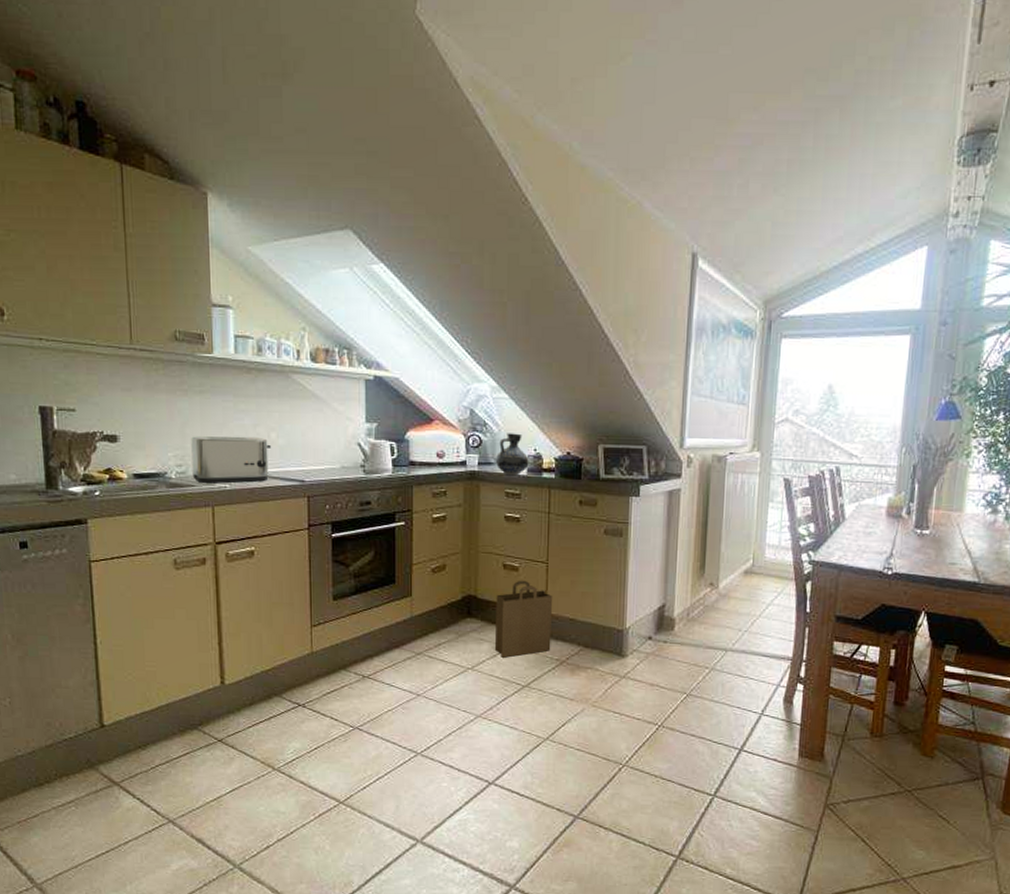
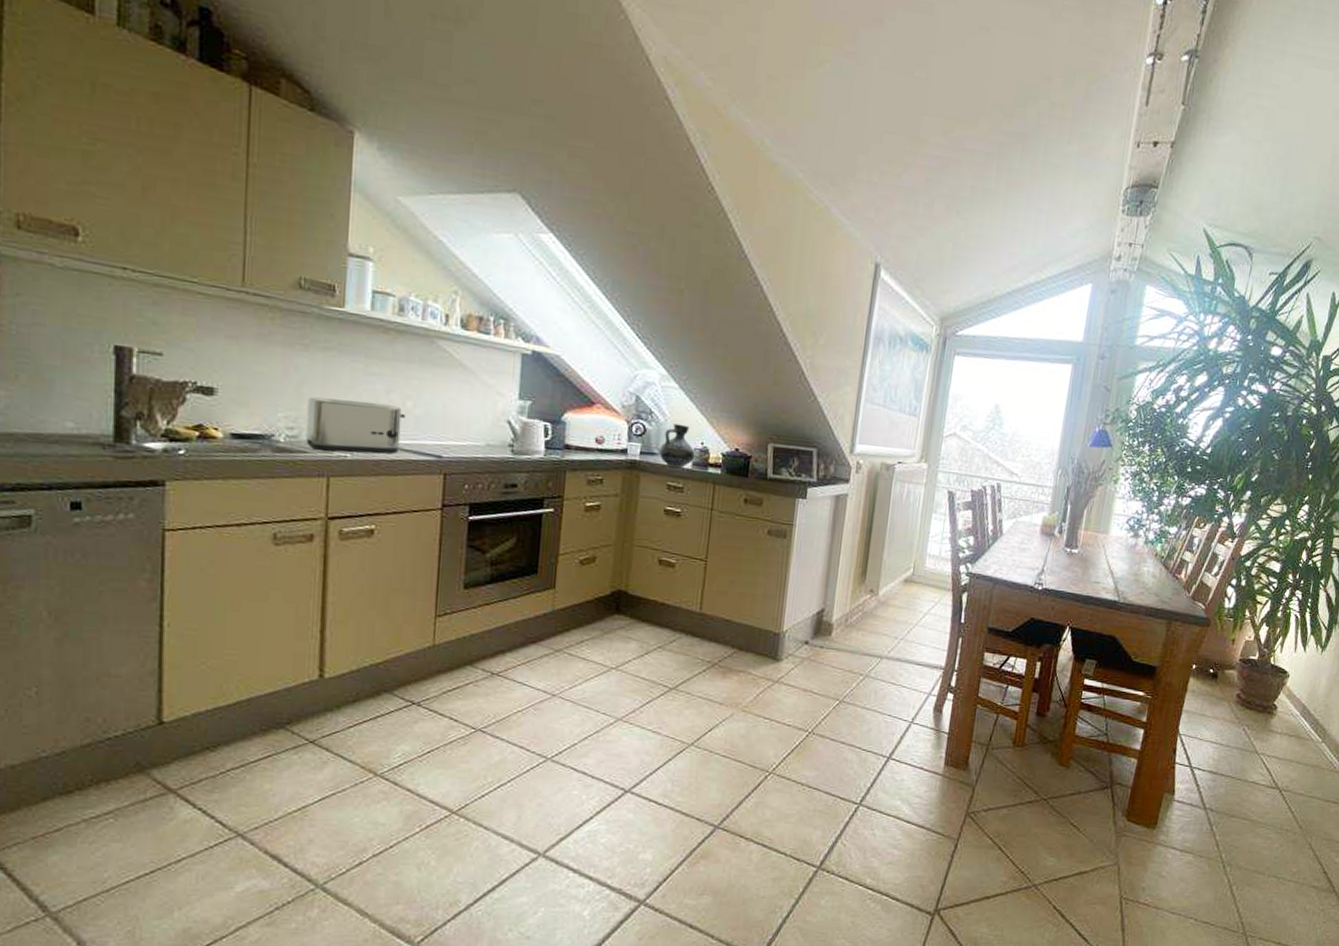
shopping bag: present [494,580,552,658] -> none [642,577,708,658]

